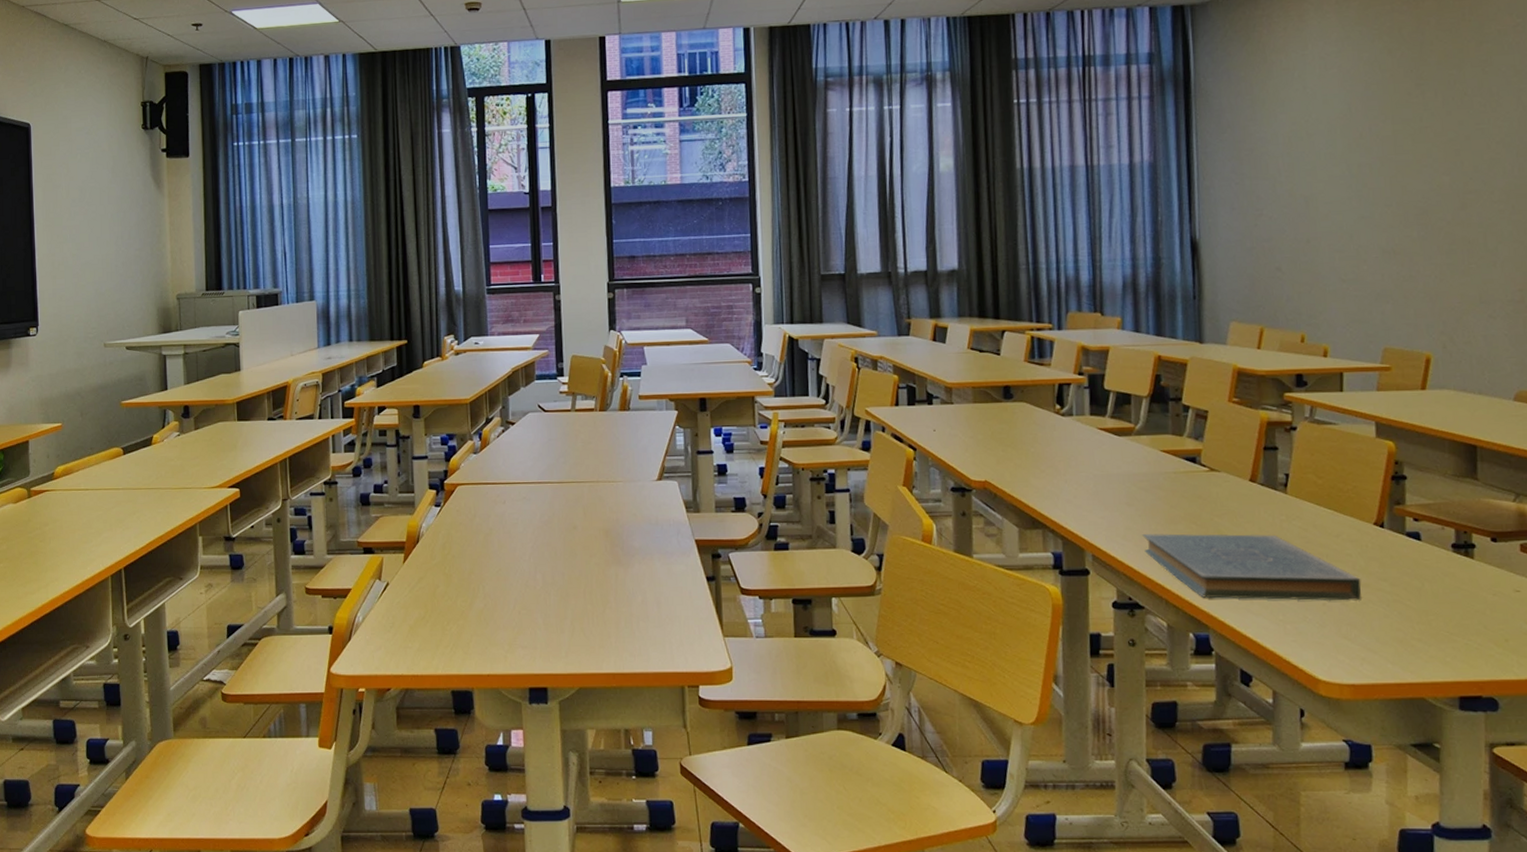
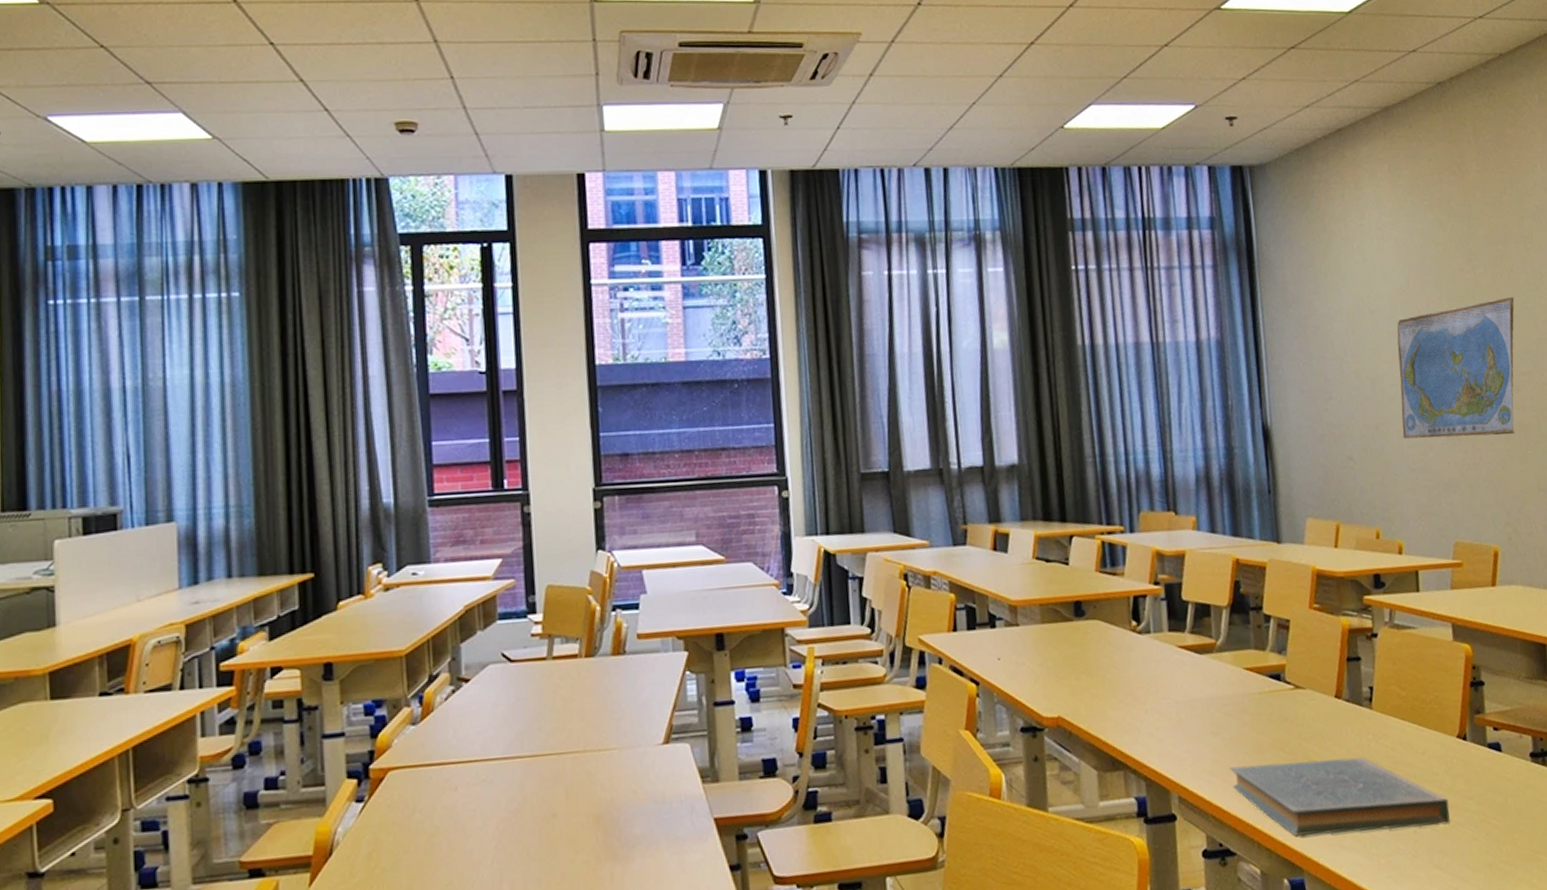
world map: none [1334,118,1466,252] -> present [1396,296,1515,439]

